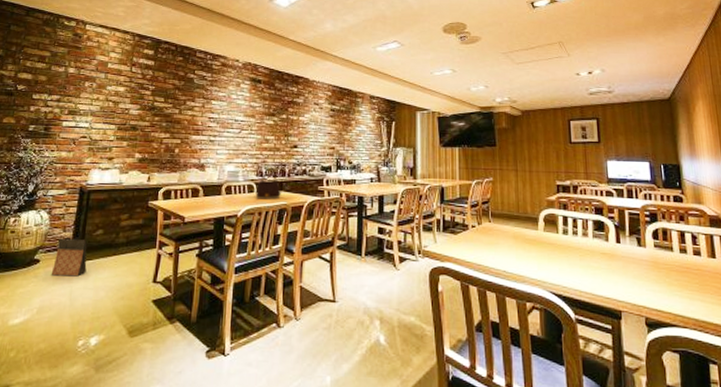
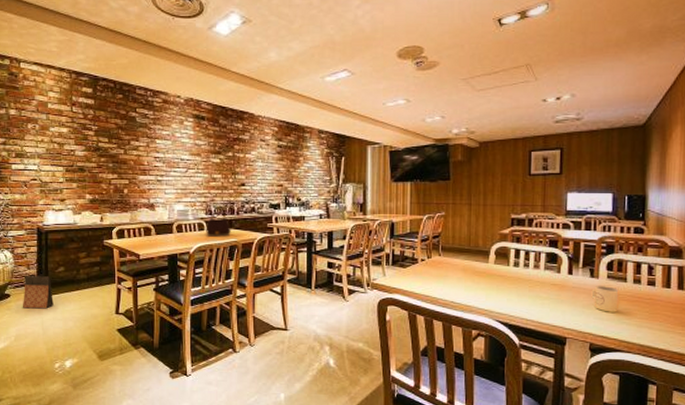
mug: none [640,255,670,284] -> present [591,286,620,312]

